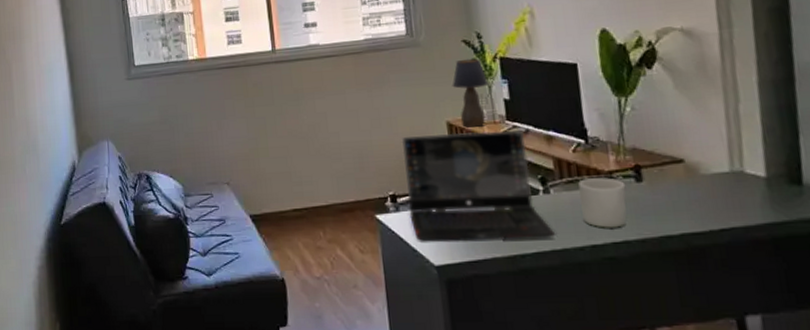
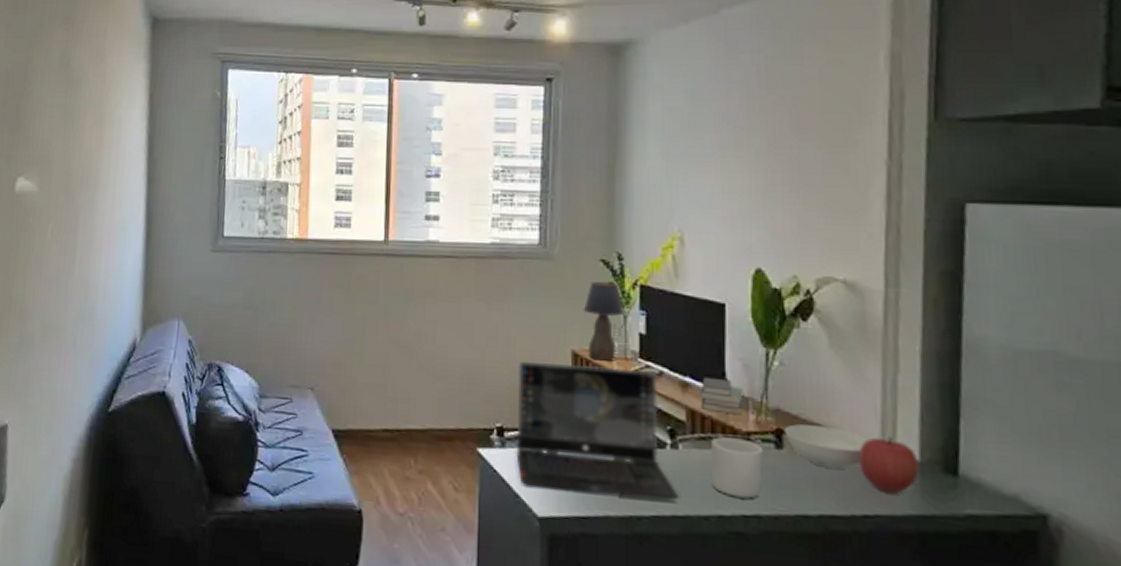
books: none [564,128,603,158] -> present [700,377,743,414]
bowl: none [642,157,719,194] -> present [784,424,869,470]
fruit: none [711,159,767,208] -> present [859,436,919,494]

